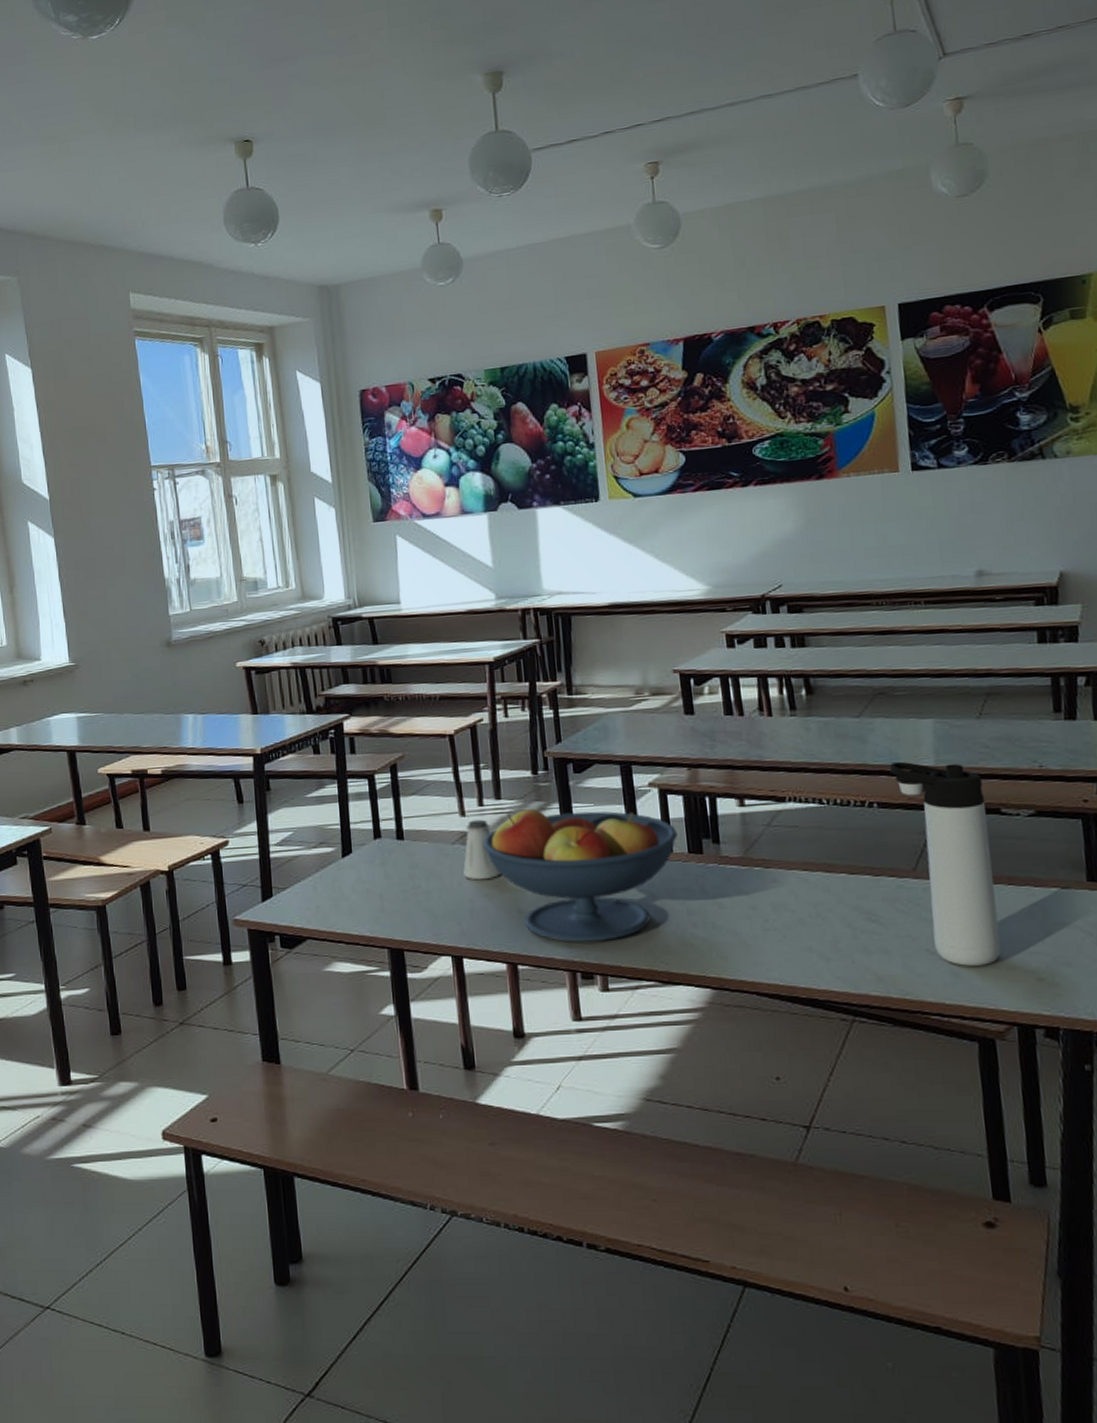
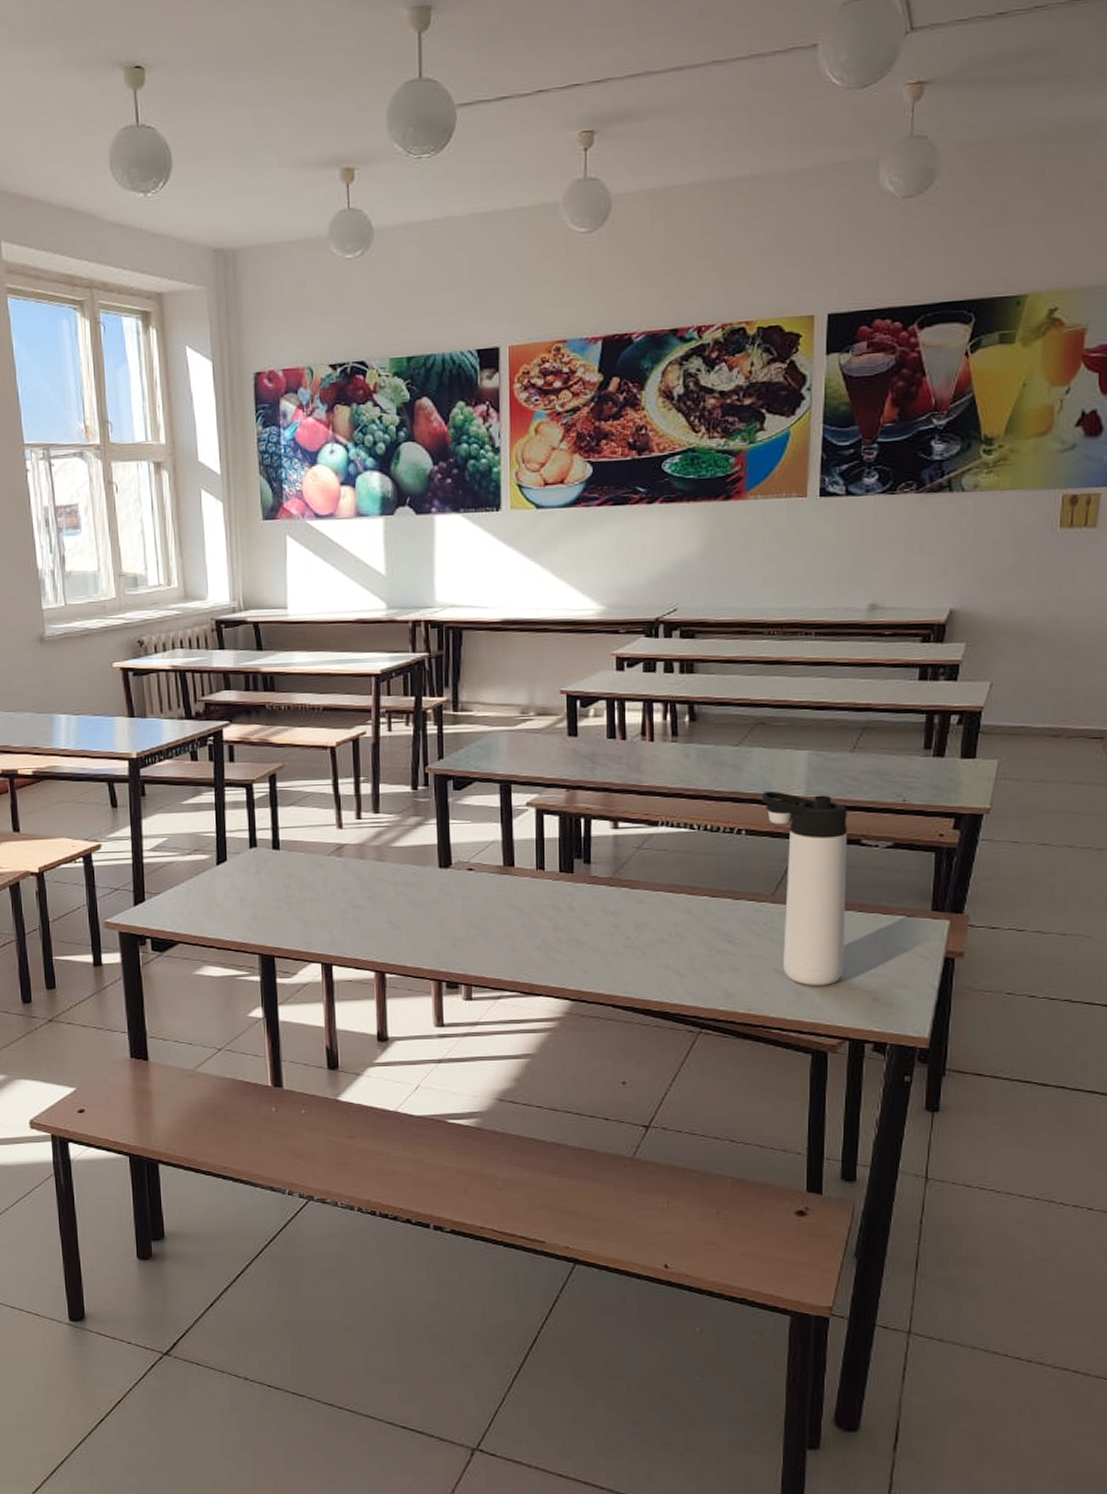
saltshaker: present [463,819,502,880] -> none [338,832,375,892]
fruit bowl: present [483,809,678,942] -> none [359,824,550,953]

